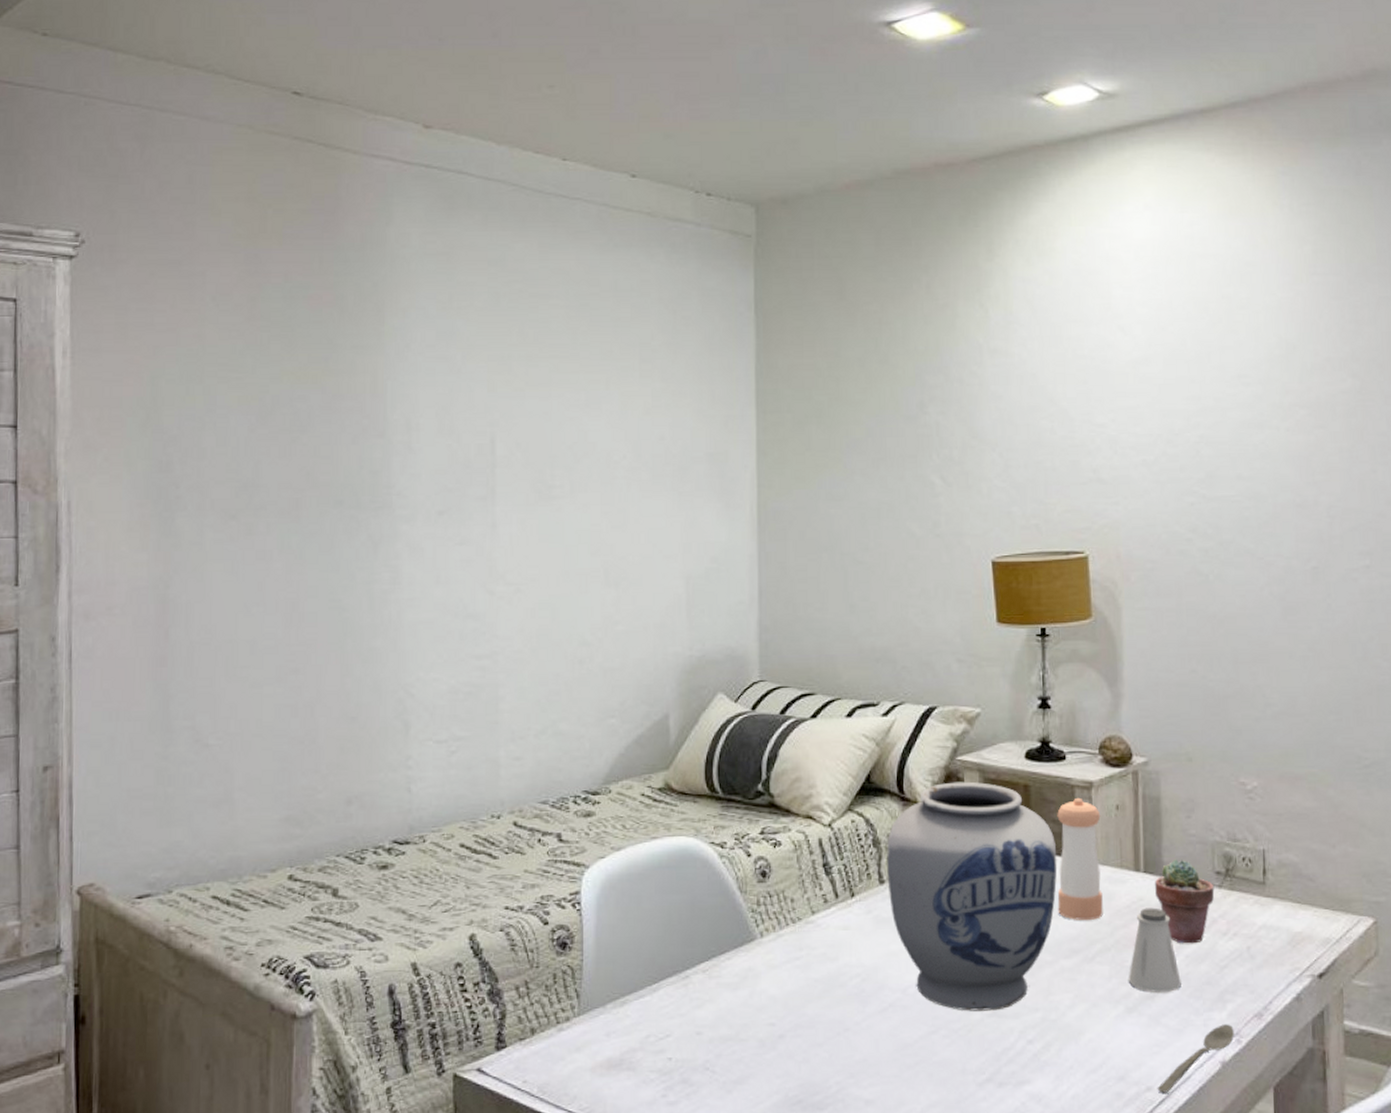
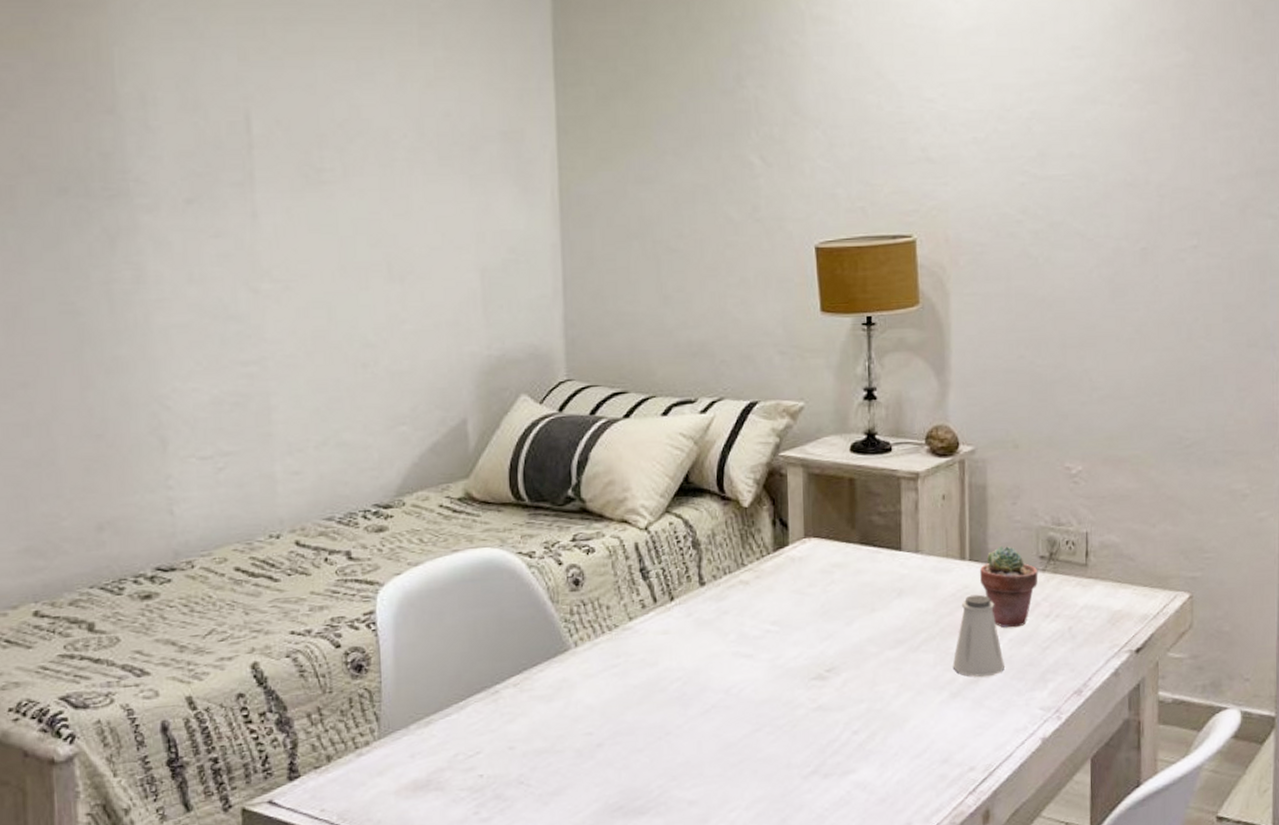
vase: present [887,781,1058,1011] -> none [707,477,883,707]
pepper shaker: present [1057,797,1103,920] -> none [883,489,929,611]
spoon: present [1157,1024,1235,1093] -> none [979,702,1056,772]

